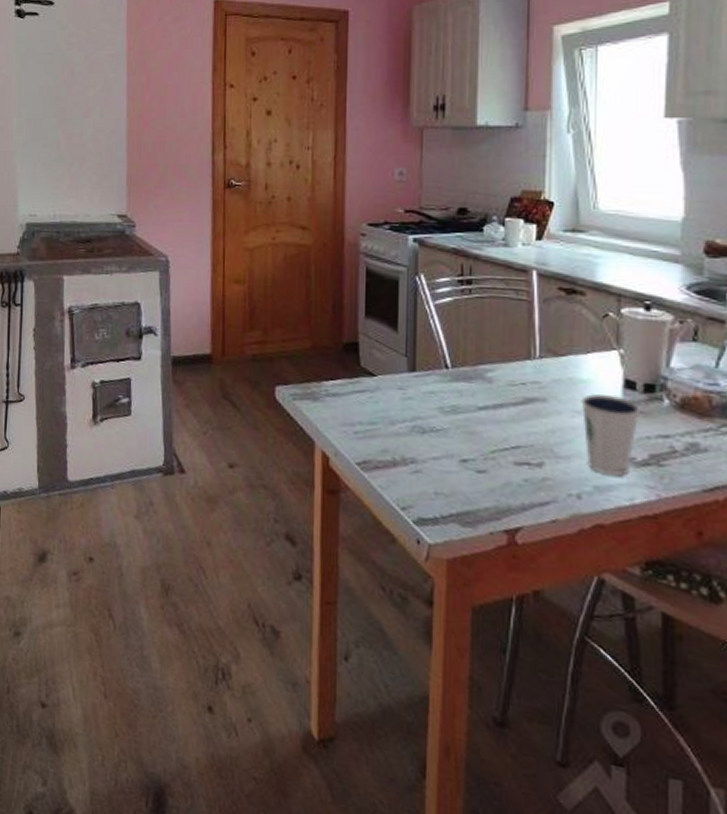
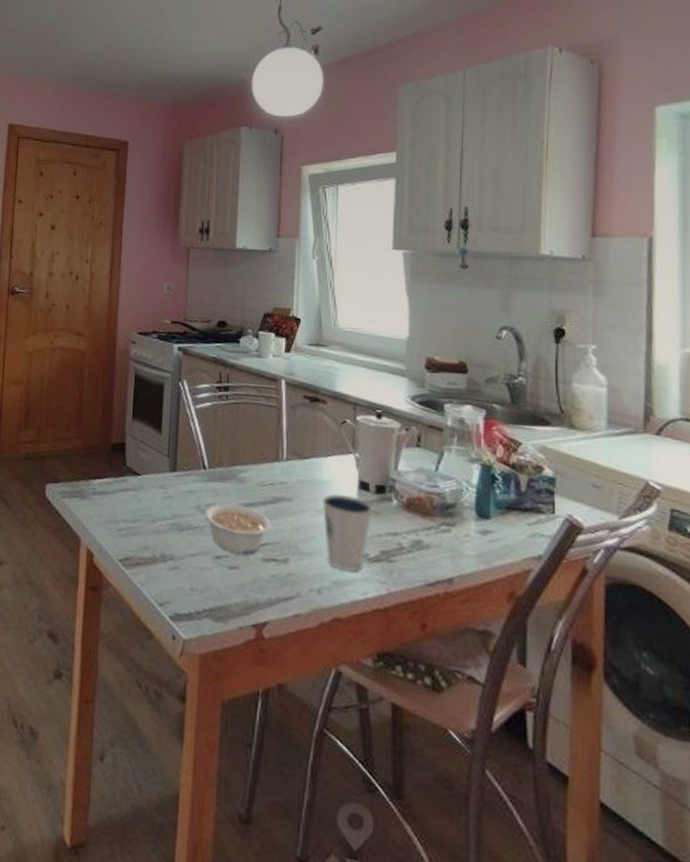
legume: none [448,404,523,458] -> present [205,503,271,555]

